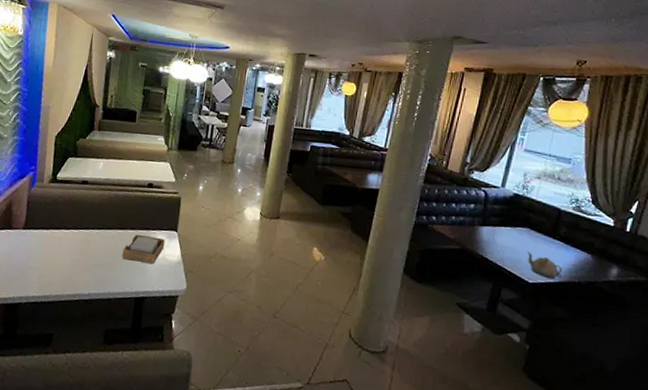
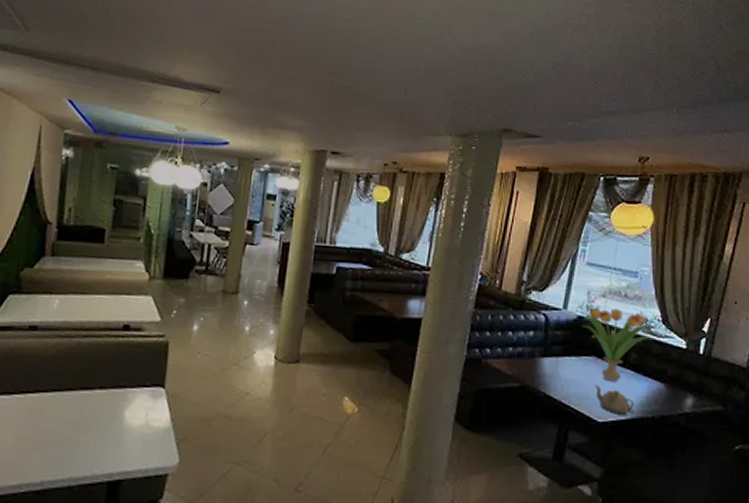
napkin holder: present [122,235,165,264] -> none [88,396,149,434]
flower arrangement: none [517,187,586,251] -> present [581,307,656,383]

